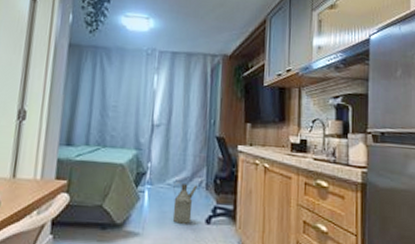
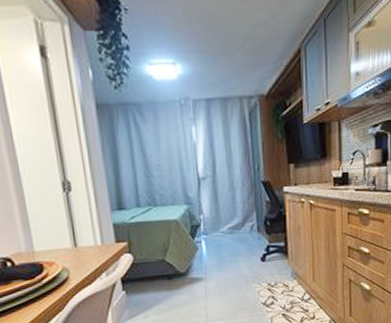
watering can: present [172,182,197,224] -> none [227,228,249,265]

